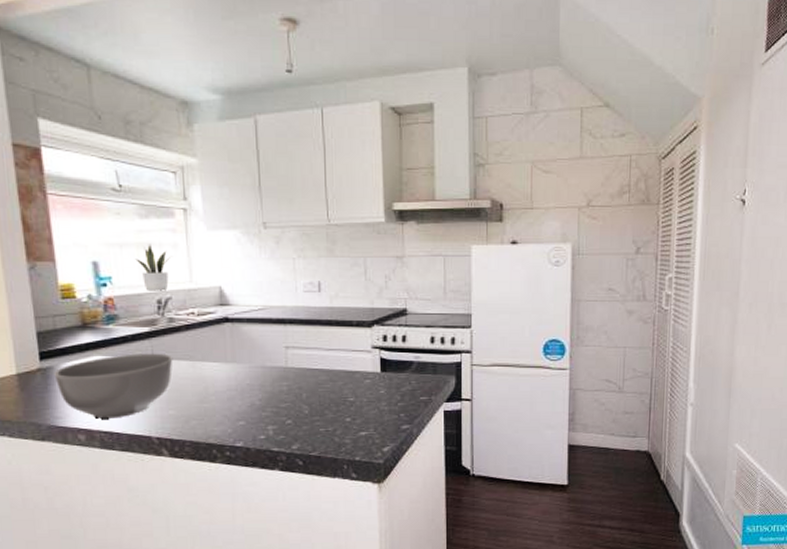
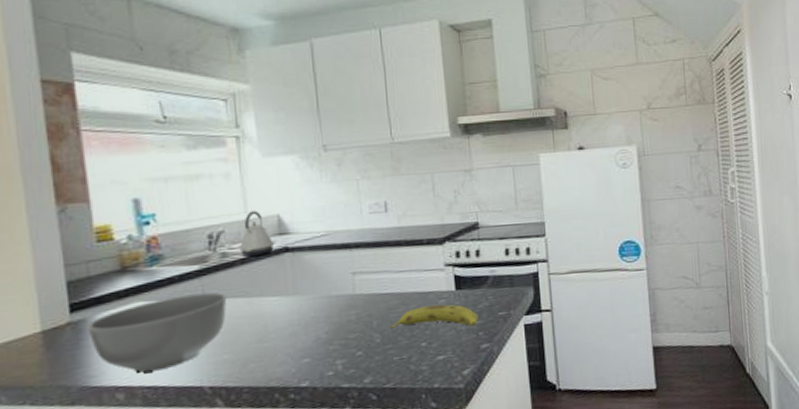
potted plant: present [135,244,172,291] -> none [182,175,224,226]
kettle: none [184,281,216,324] -> present [239,210,274,258]
fruit: none [317,384,401,407] -> present [389,304,479,330]

